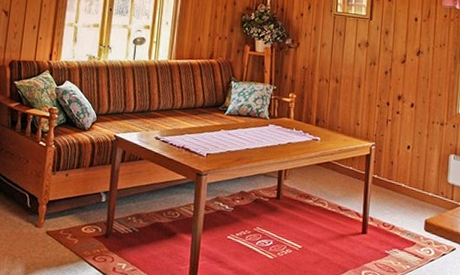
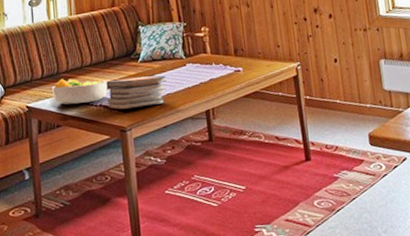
fruit bowl: none [140,116,193,143] -> present [52,78,108,105]
book stack: none [189,126,248,157] -> present [106,75,166,110]

